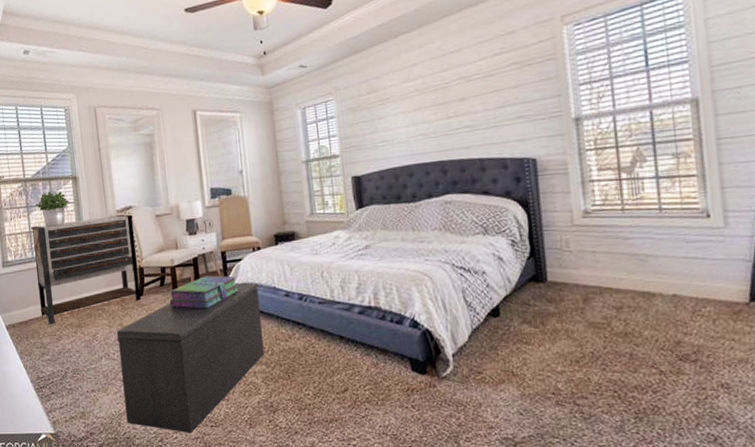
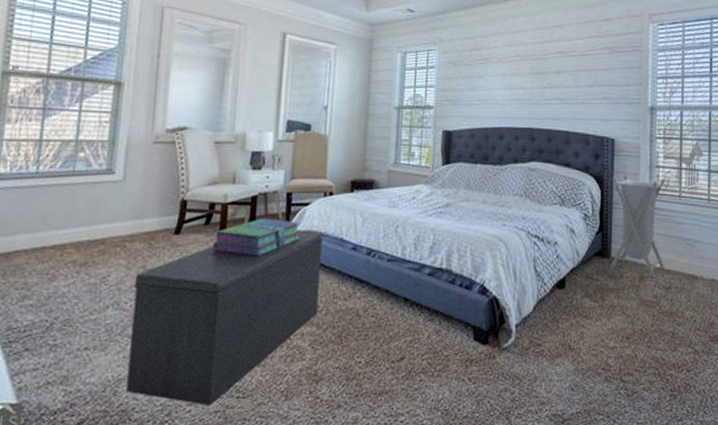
dresser: present [31,214,142,324] -> none [32,133,186,260]
potted plant: present [34,191,70,227] -> none [54,95,105,138]
laundry hamper: none [538,192,612,300] -> present [610,174,666,279]

